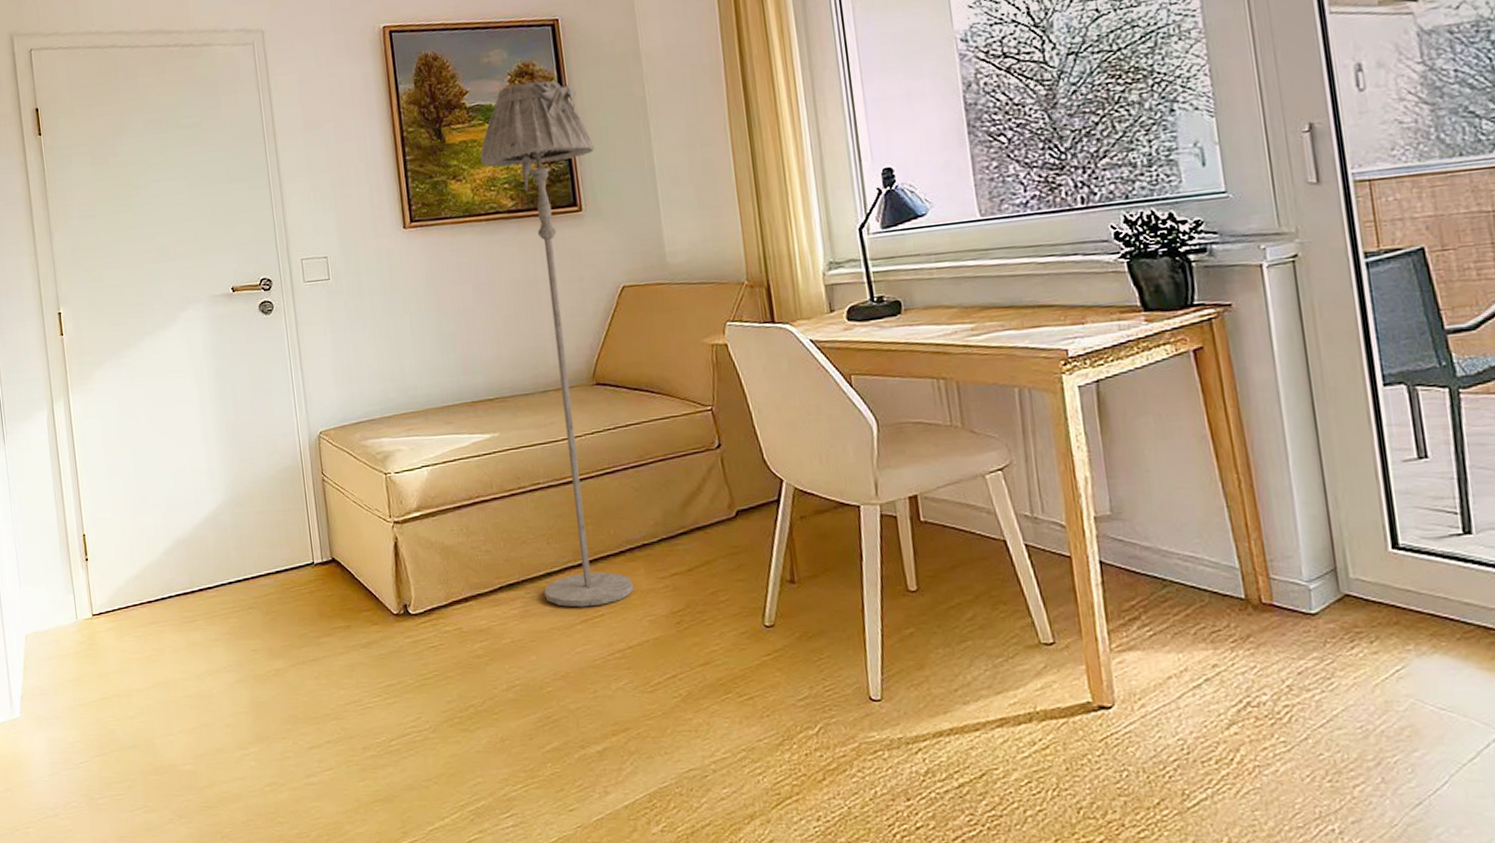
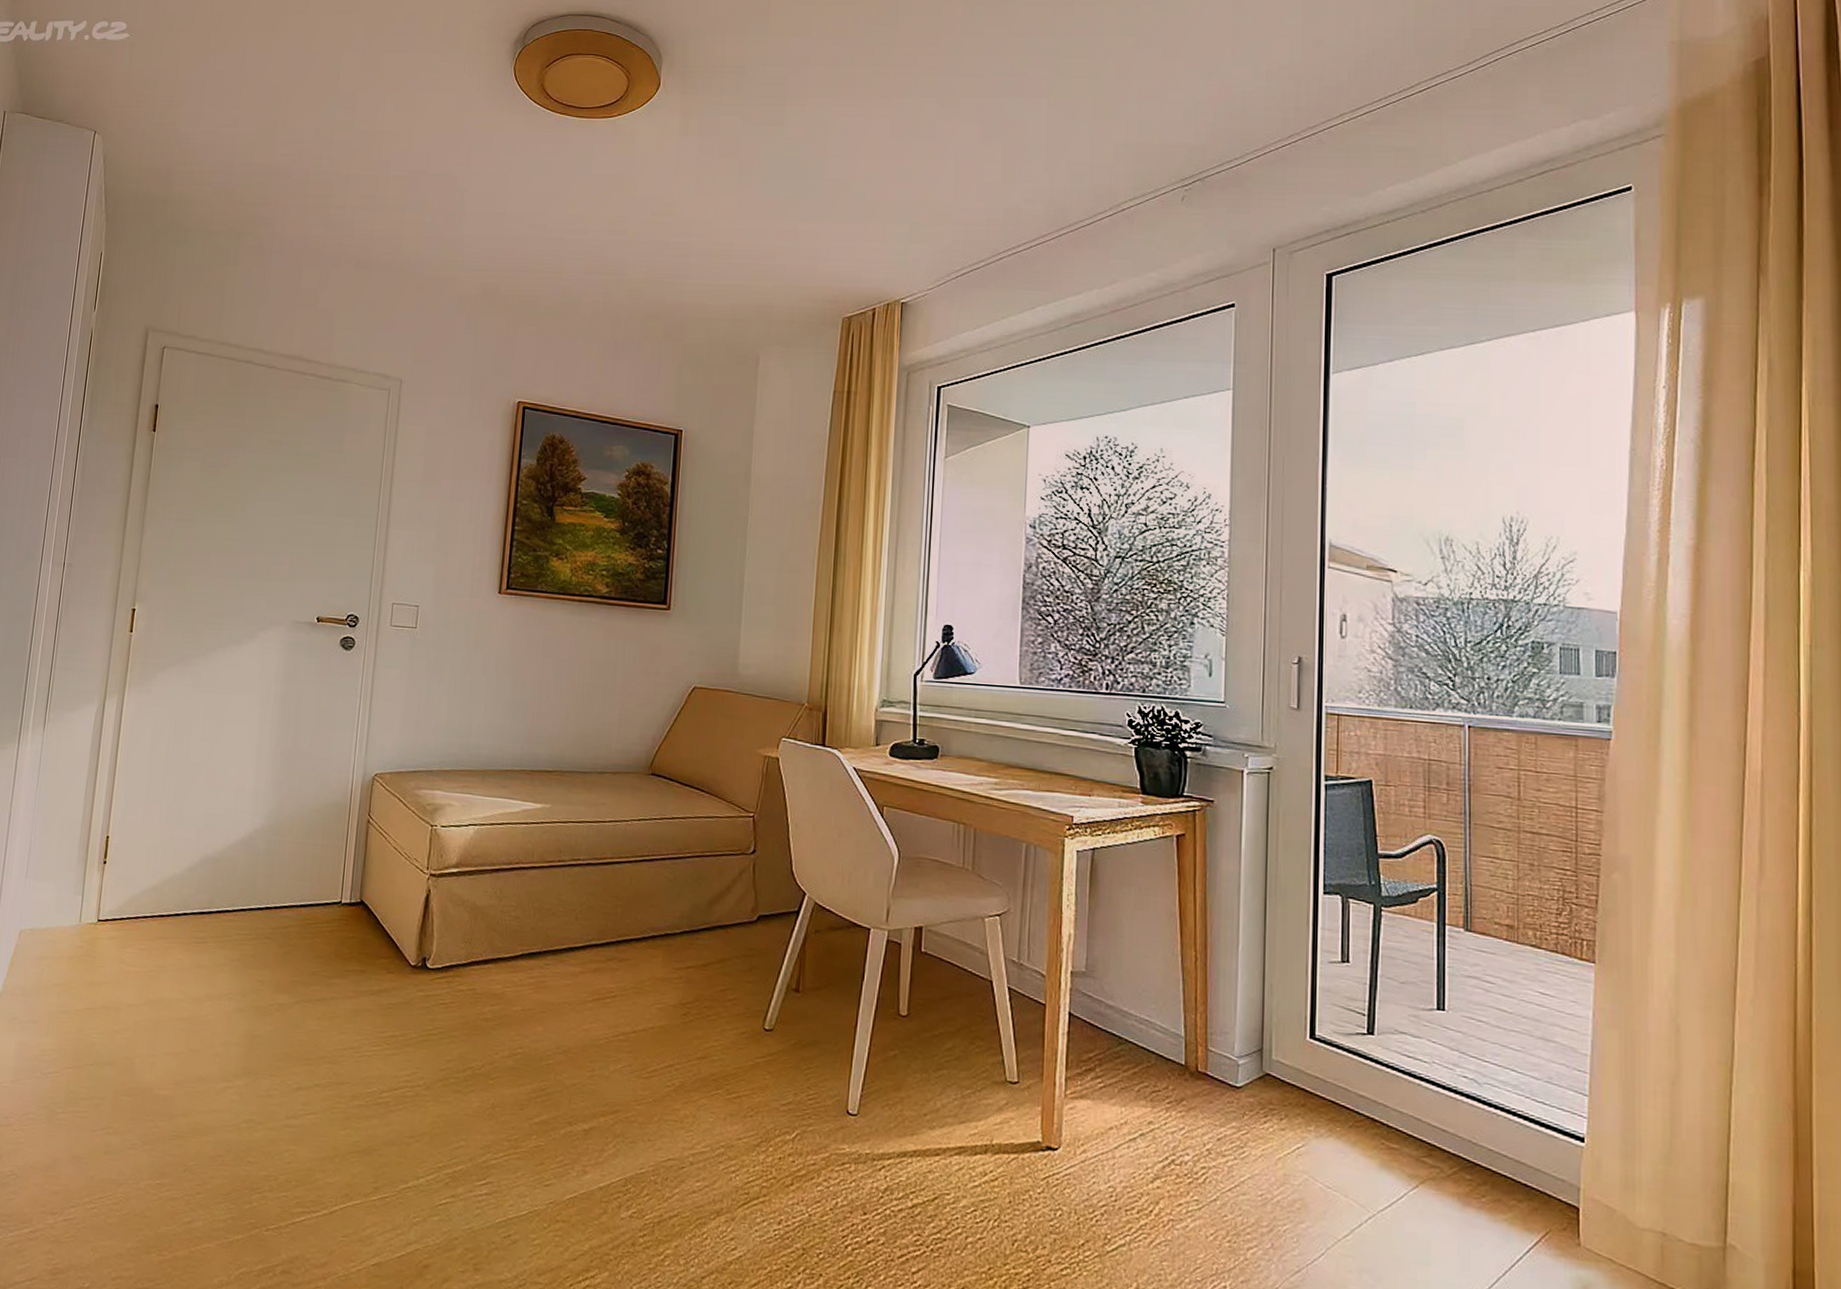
floor lamp: present [480,80,634,608] -> none [563,481,693,987]

